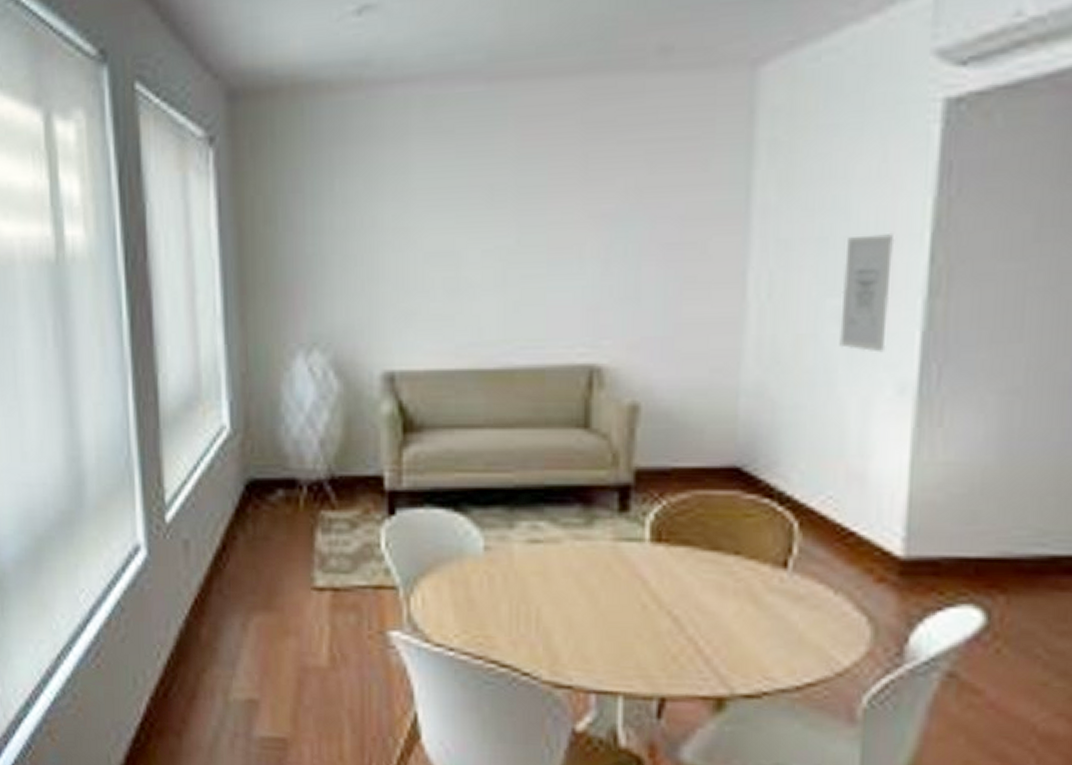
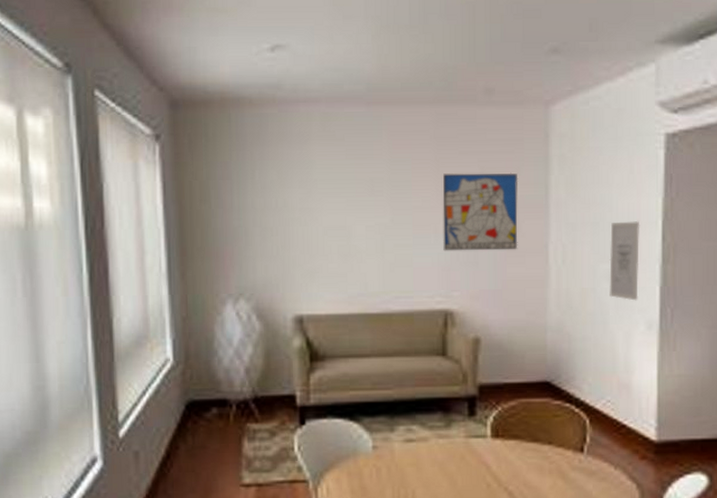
wall art: none [590,168,705,283] -> present [442,172,519,251]

